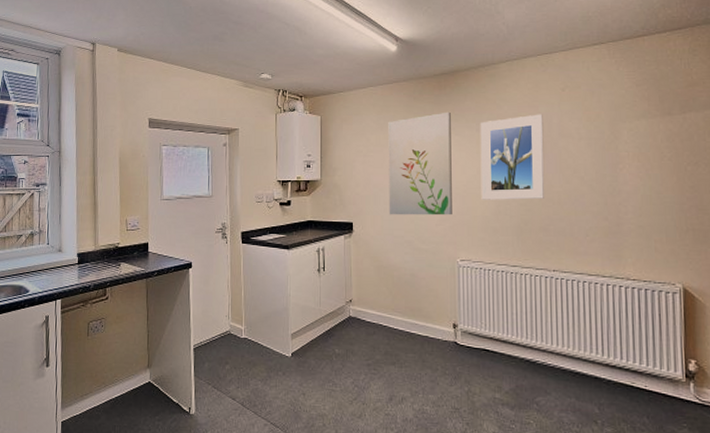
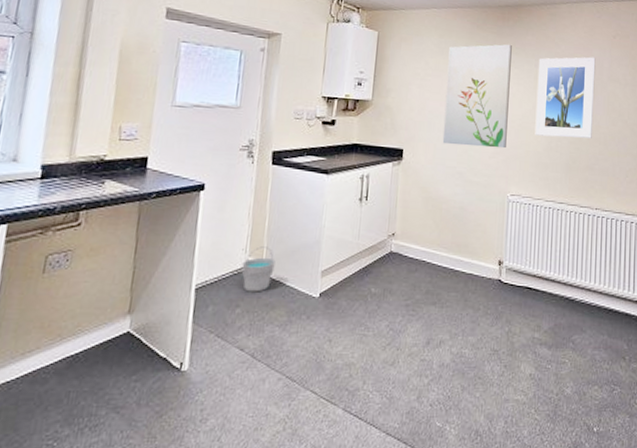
bucket: none [227,313,253,352] -> present [241,246,275,292]

